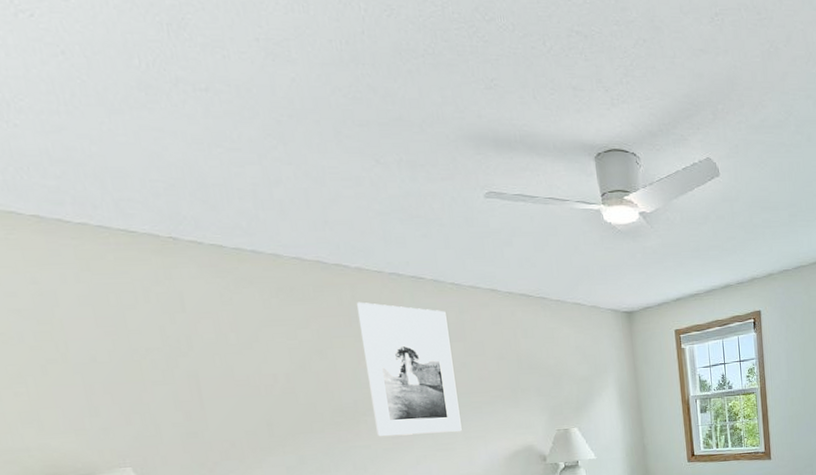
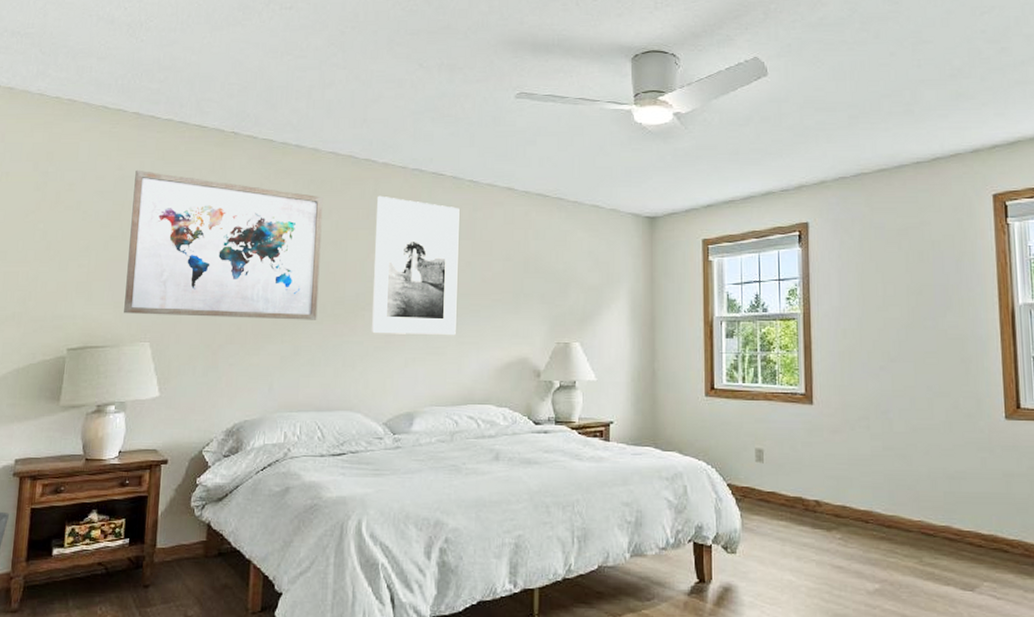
wall art: none [56,283,317,441] -> present [124,169,323,320]

